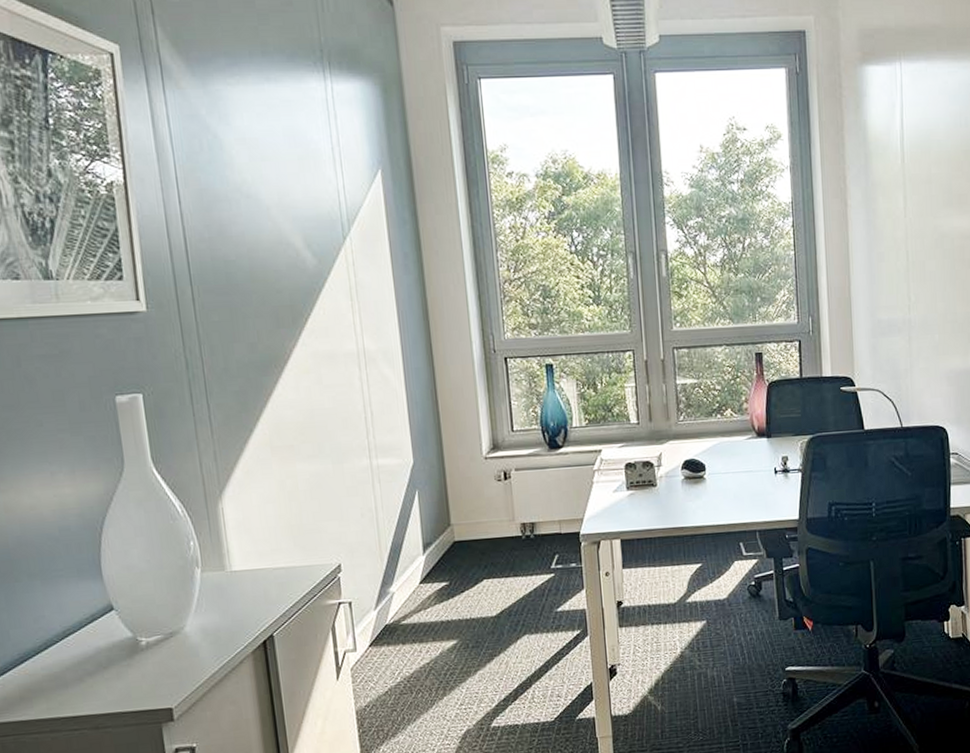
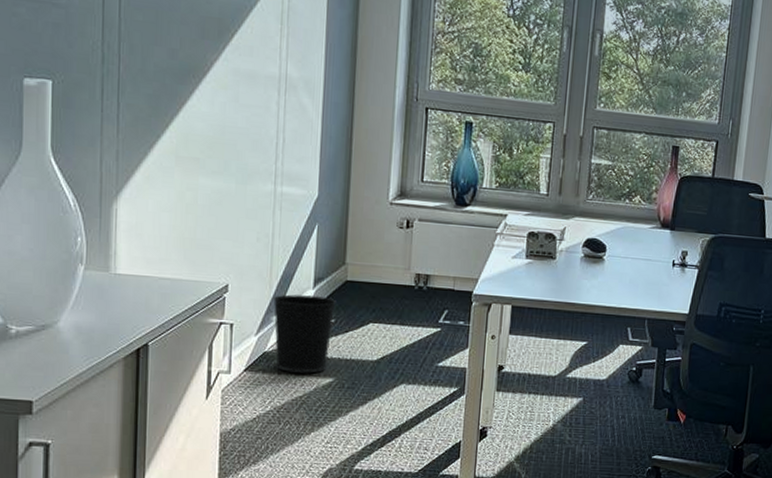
wastebasket: none [385,561,449,641] -> present [273,294,336,374]

